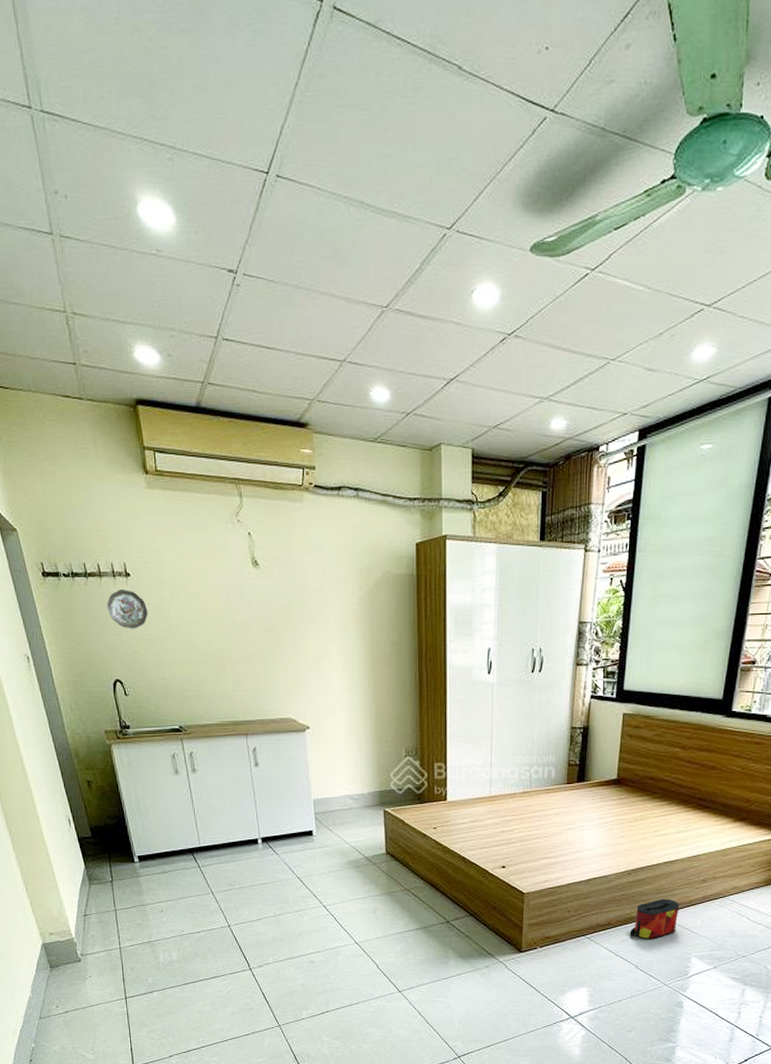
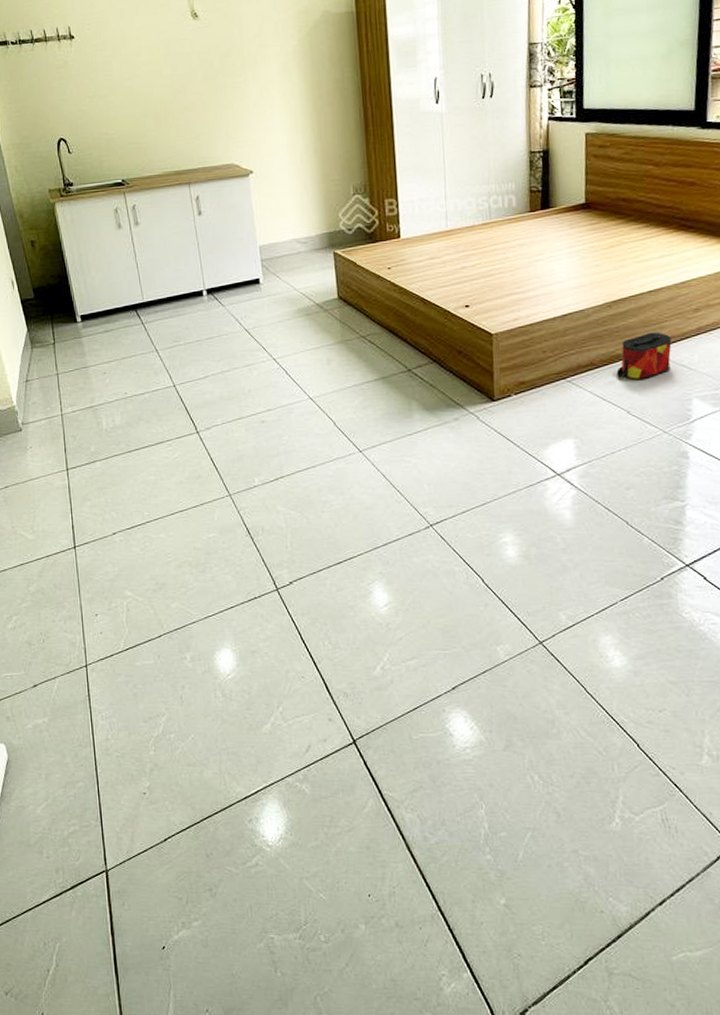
decorative plate: present [107,590,148,629] -> none [52,51,92,89]

